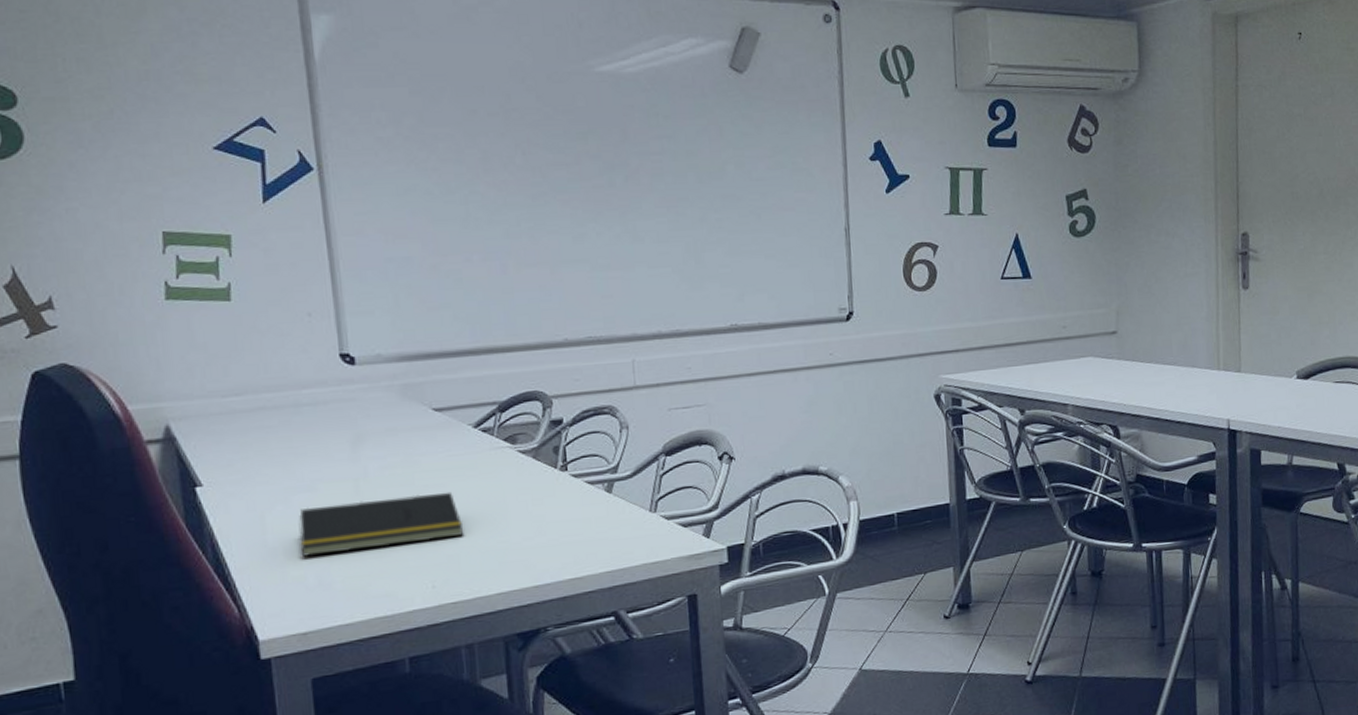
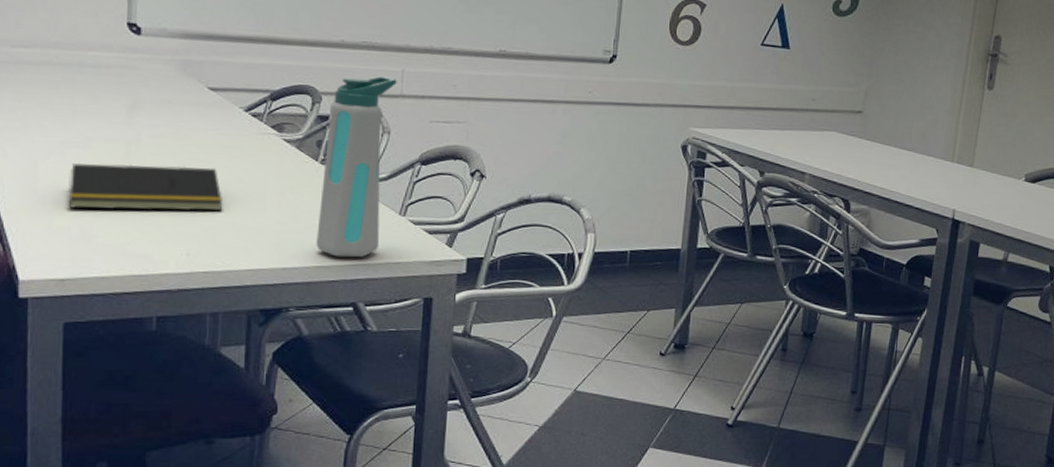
water bottle: none [562,369,634,566] -> present [316,75,397,258]

